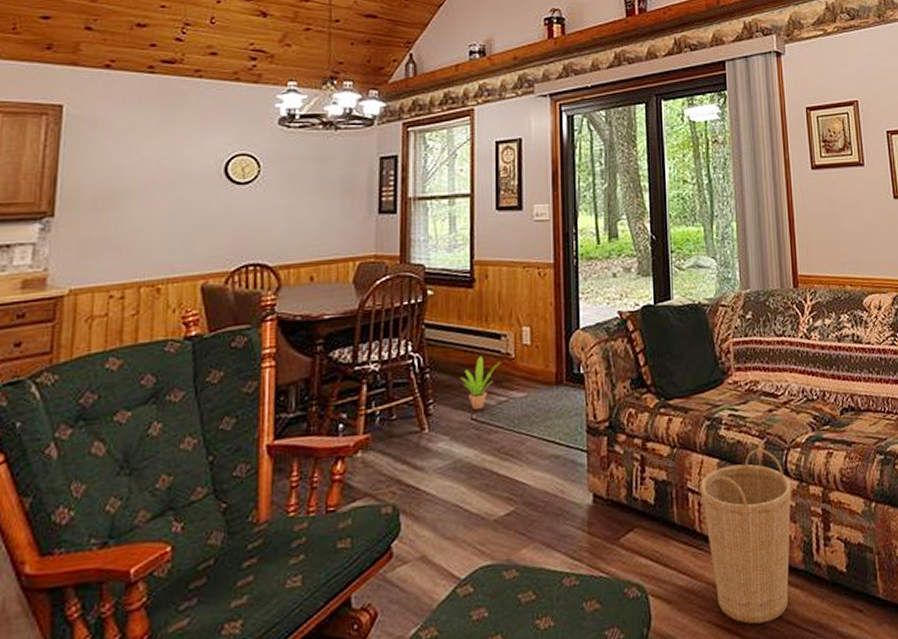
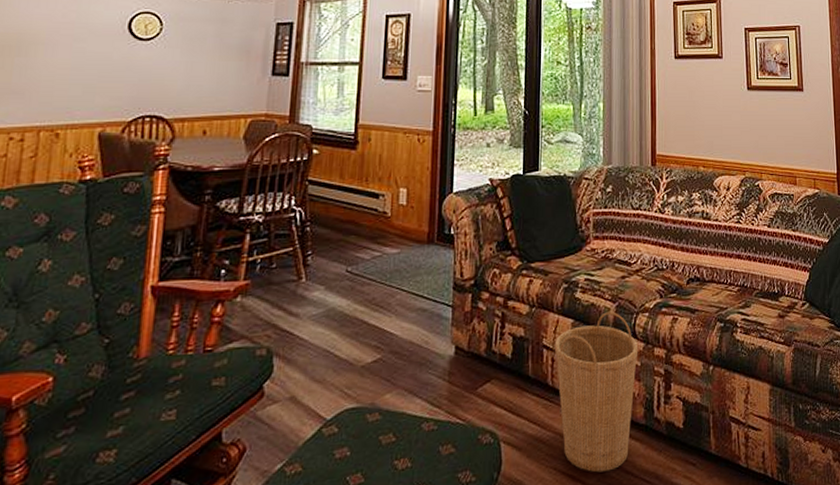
potted plant: present [461,356,501,409] -> none [339,214,377,262]

